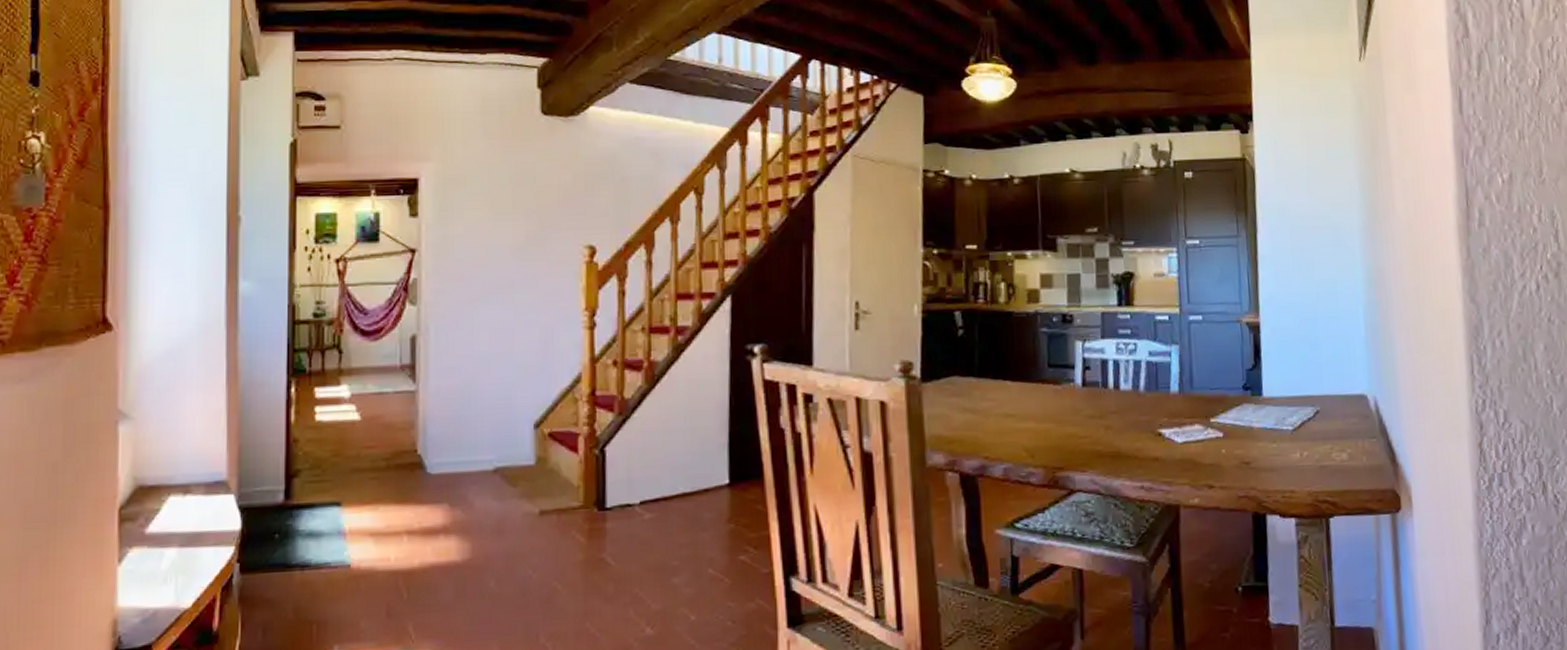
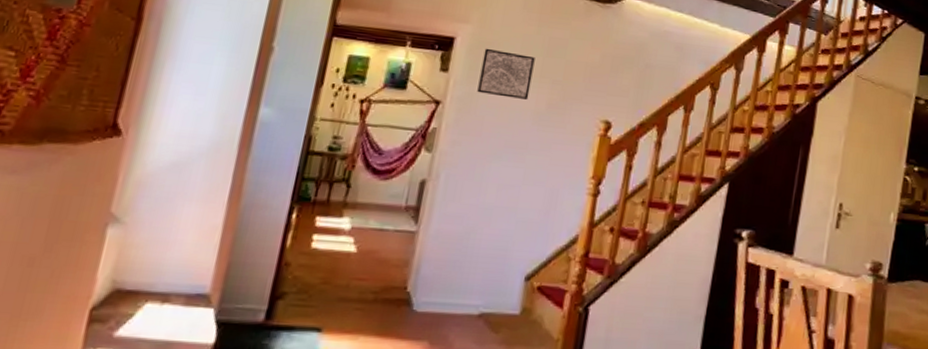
wall art: none [451,185,505,236] -> present [477,48,535,100]

